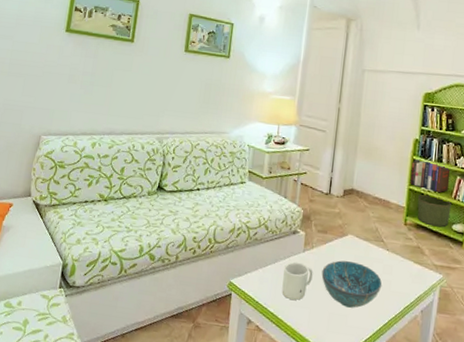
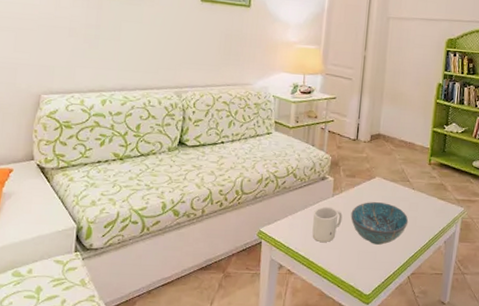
books: present [410,158,451,193] -> none [434,102,472,134]
basket: present [417,194,452,228] -> none [441,136,472,165]

